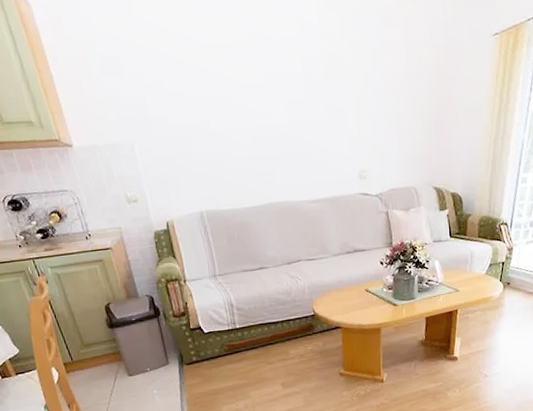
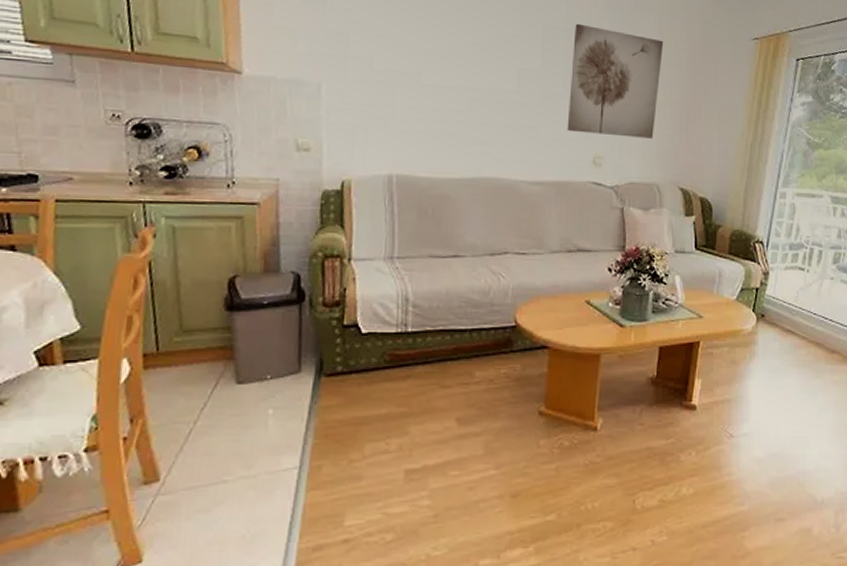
wall art: none [330,50,411,152] -> present [567,23,664,139]

